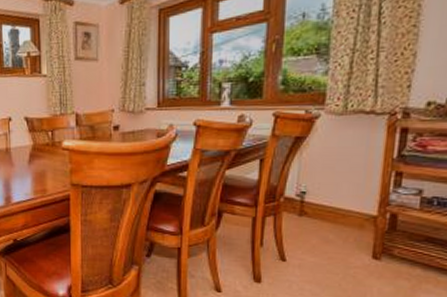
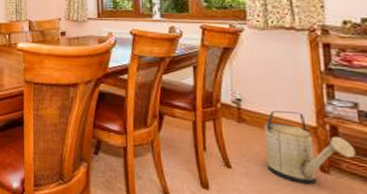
watering can: none [321,202,410,272] -> present [263,111,356,185]

